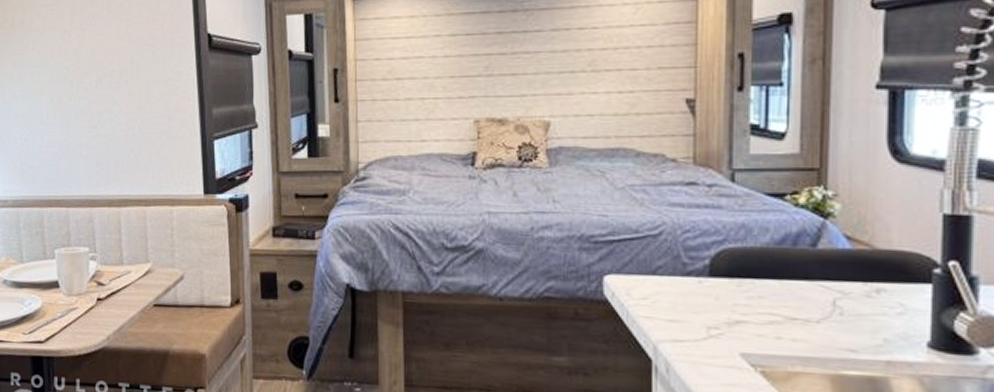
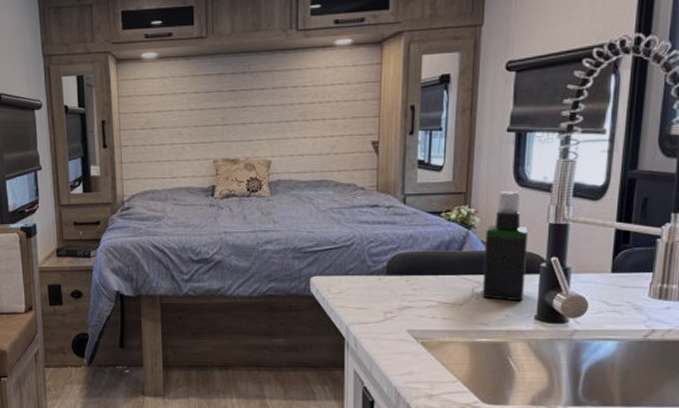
spray bottle: none [847,167,912,321] -> present [482,190,528,302]

